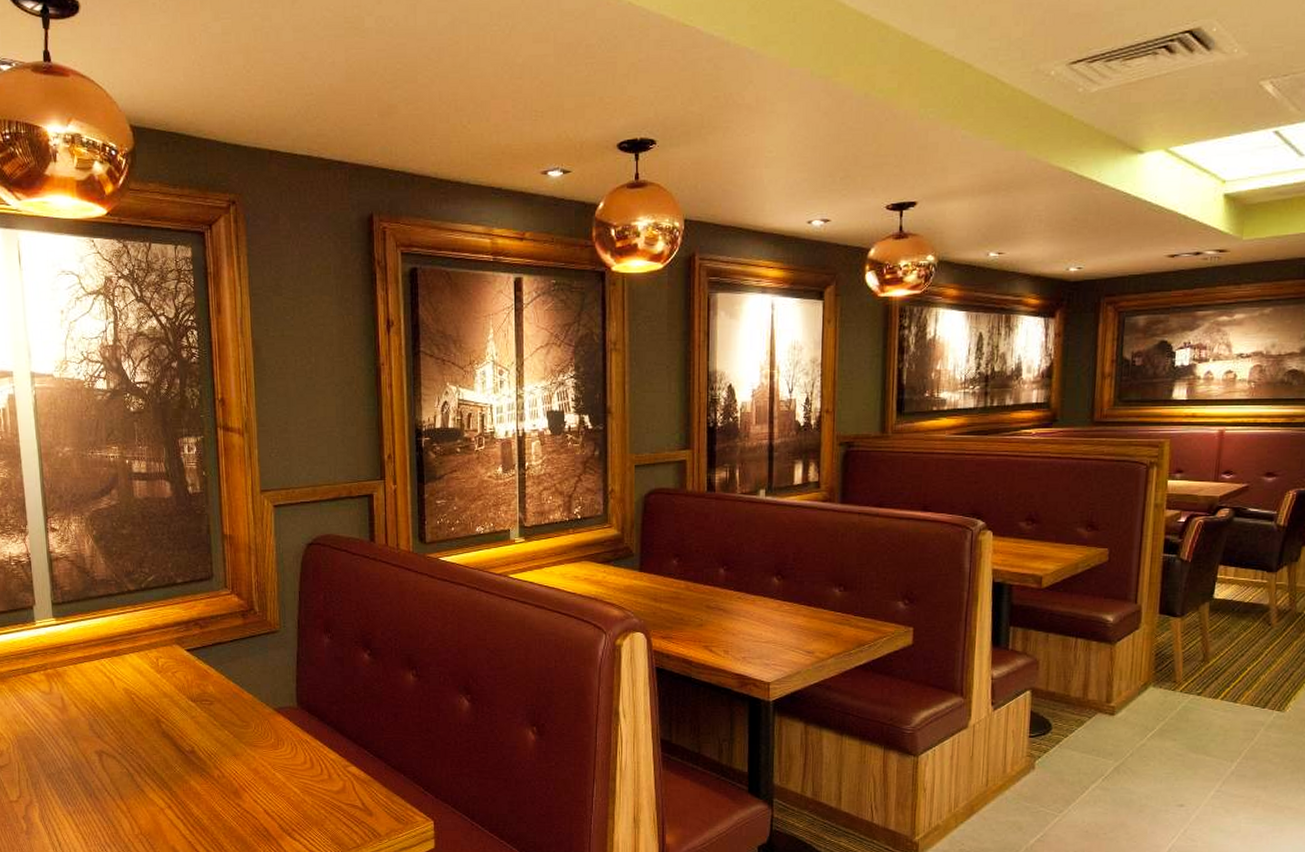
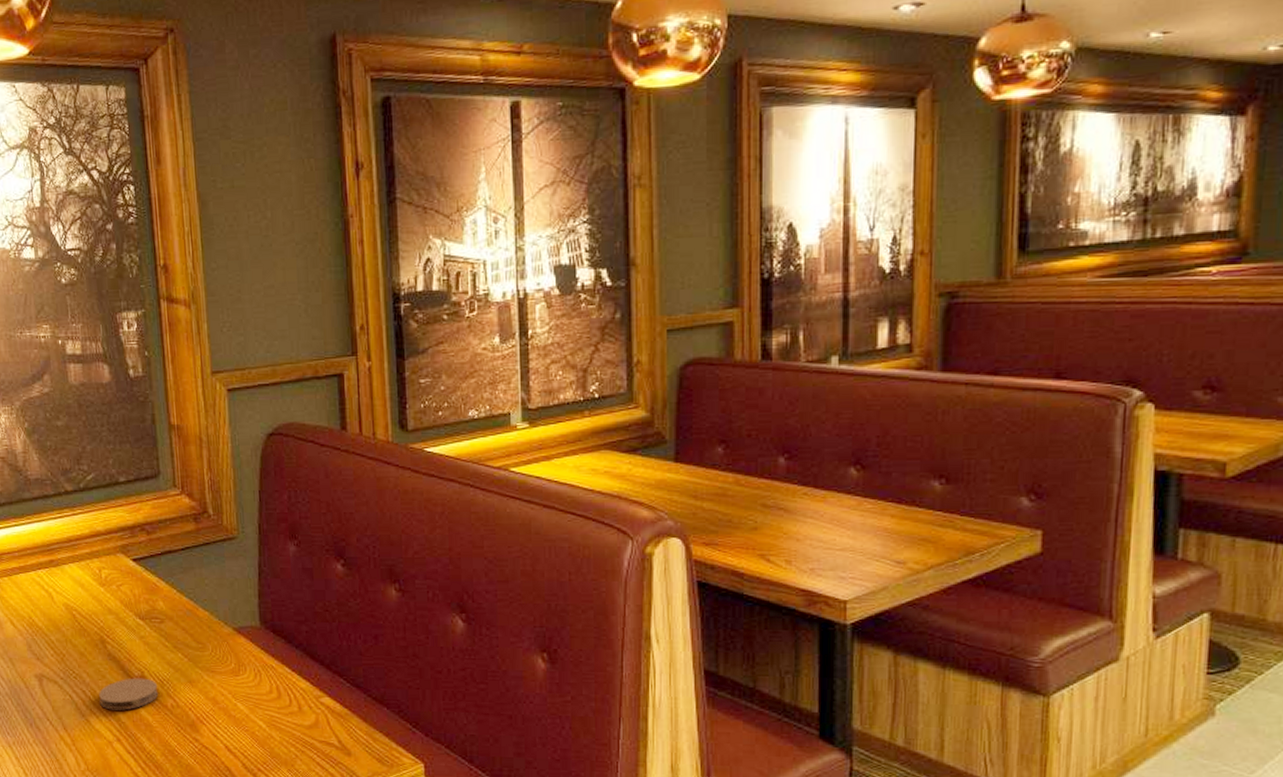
coaster: none [153,752,207,781] -> present [99,678,159,710]

